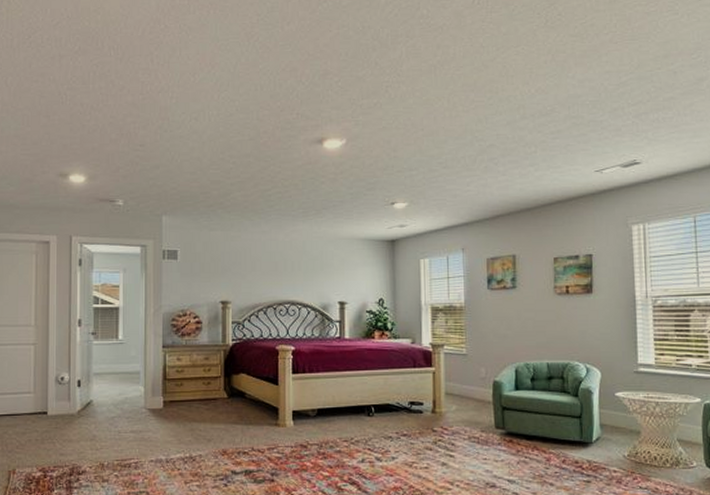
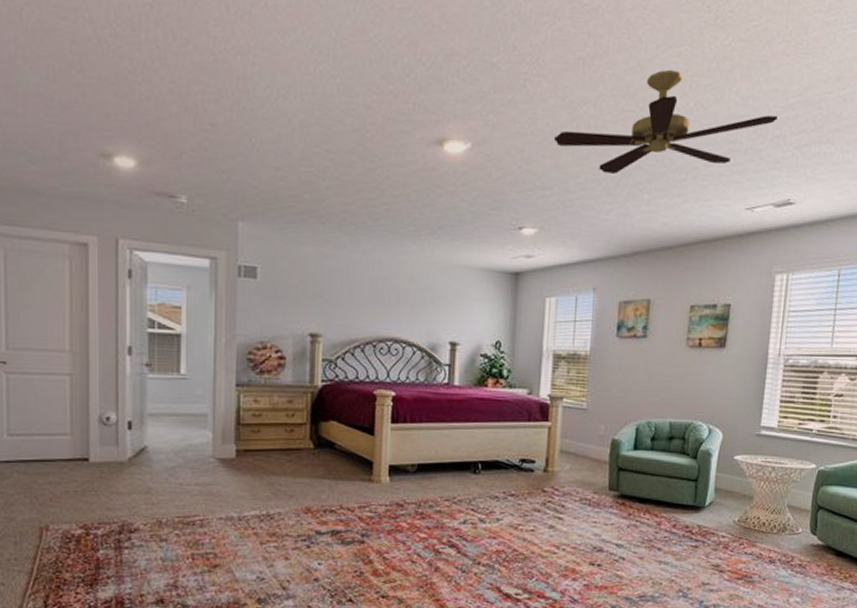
ceiling fan: none [416,65,614,153] -> present [554,69,778,174]

